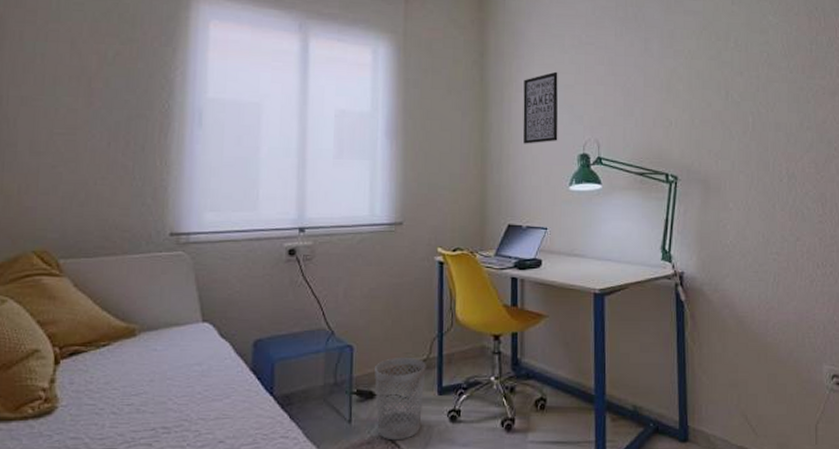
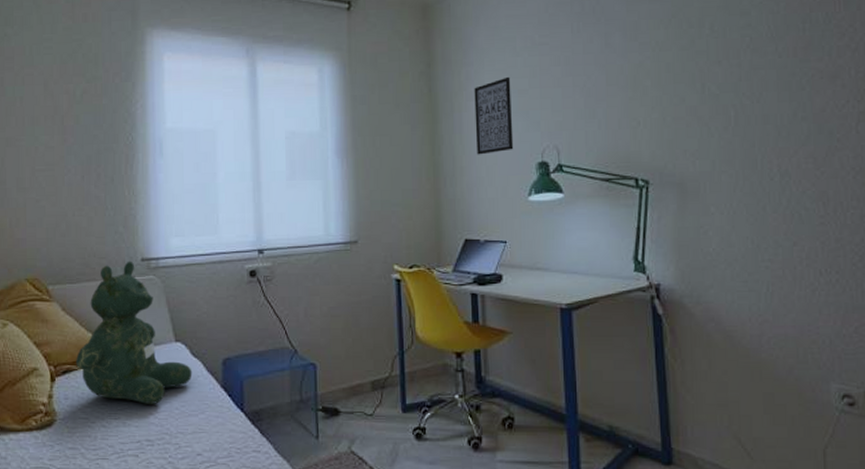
teddy bear: none [86,235,219,390] -> present [76,261,192,405]
wastebasket: present [375,358,426,441] -> none [338,376,389,457]

